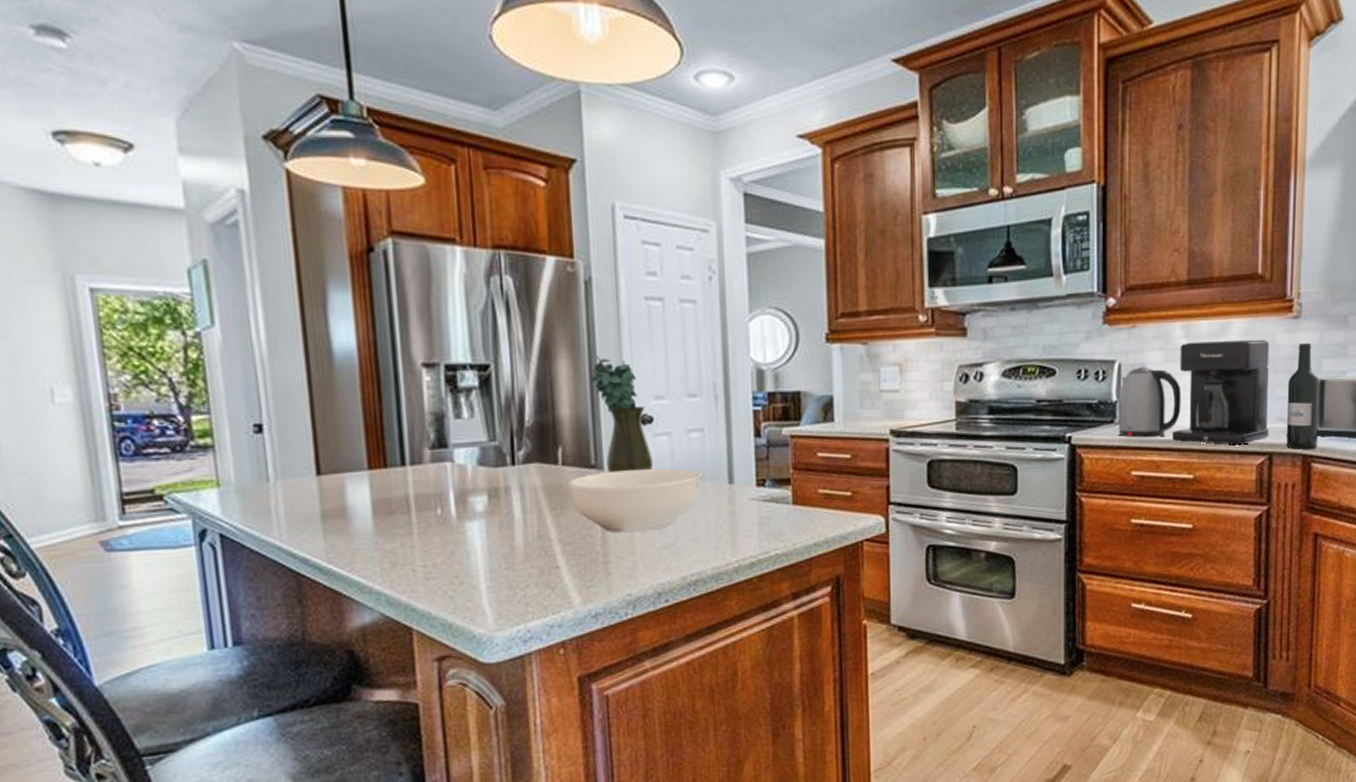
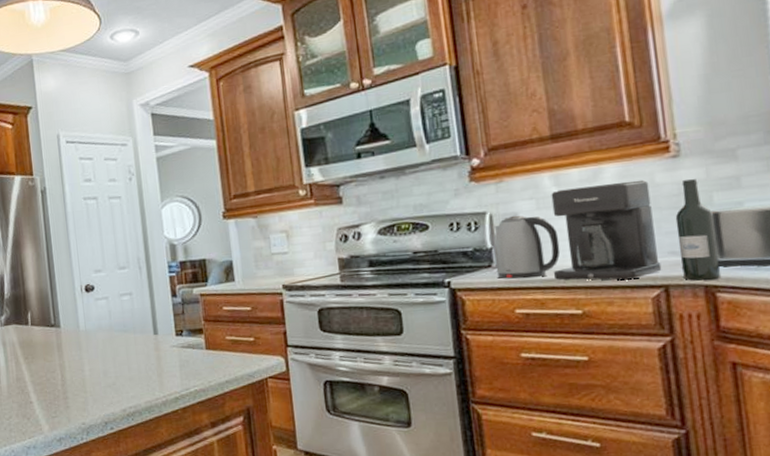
bowl: present [566,468,702,533] -> none [35,324,133,376]
vase: present [590,356,653,473] -> none [48,244,96,330]

